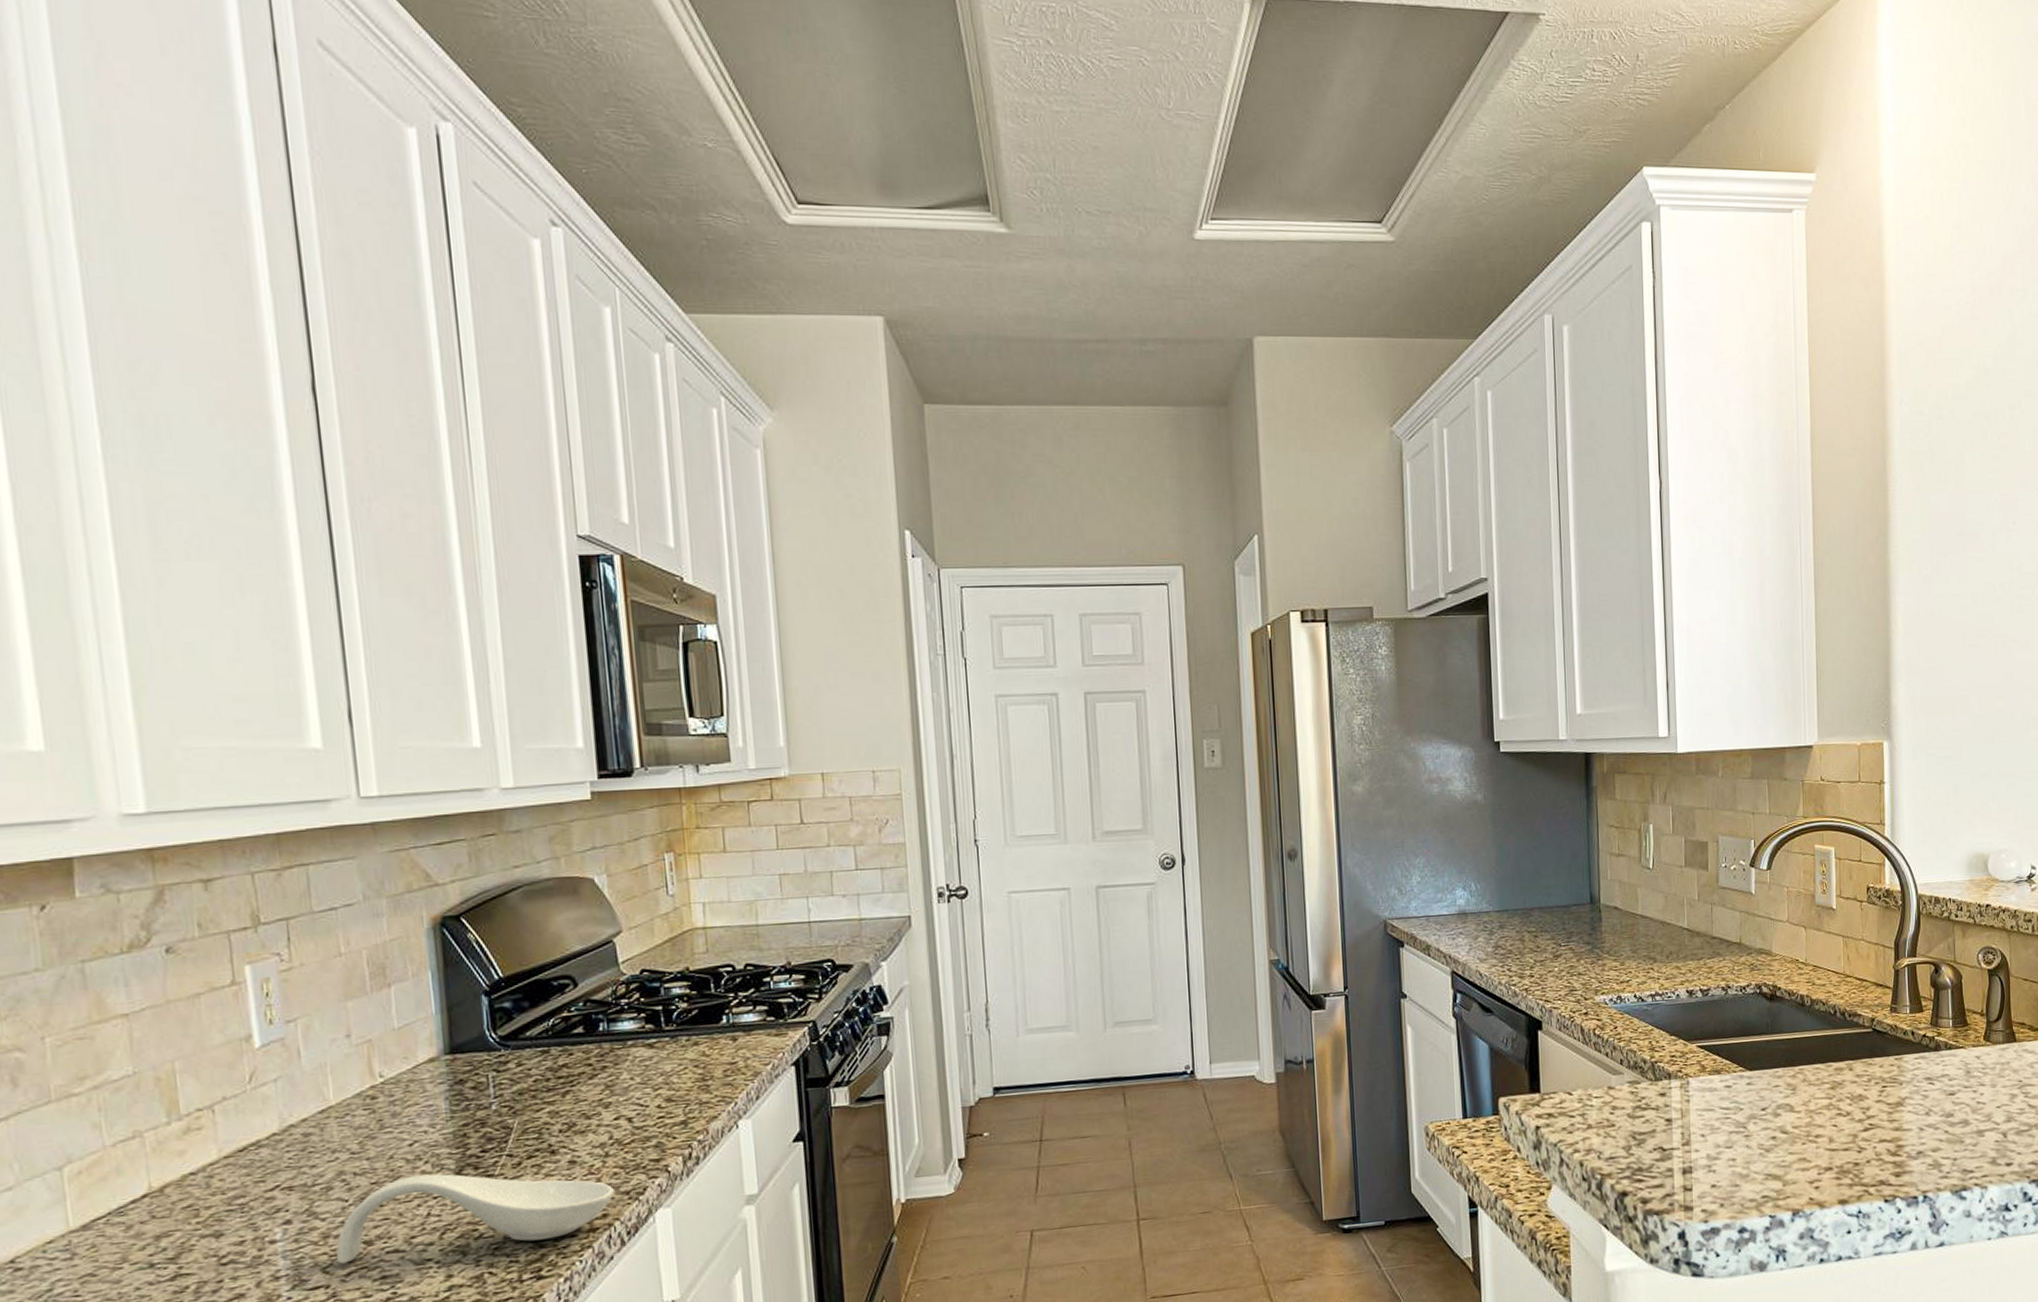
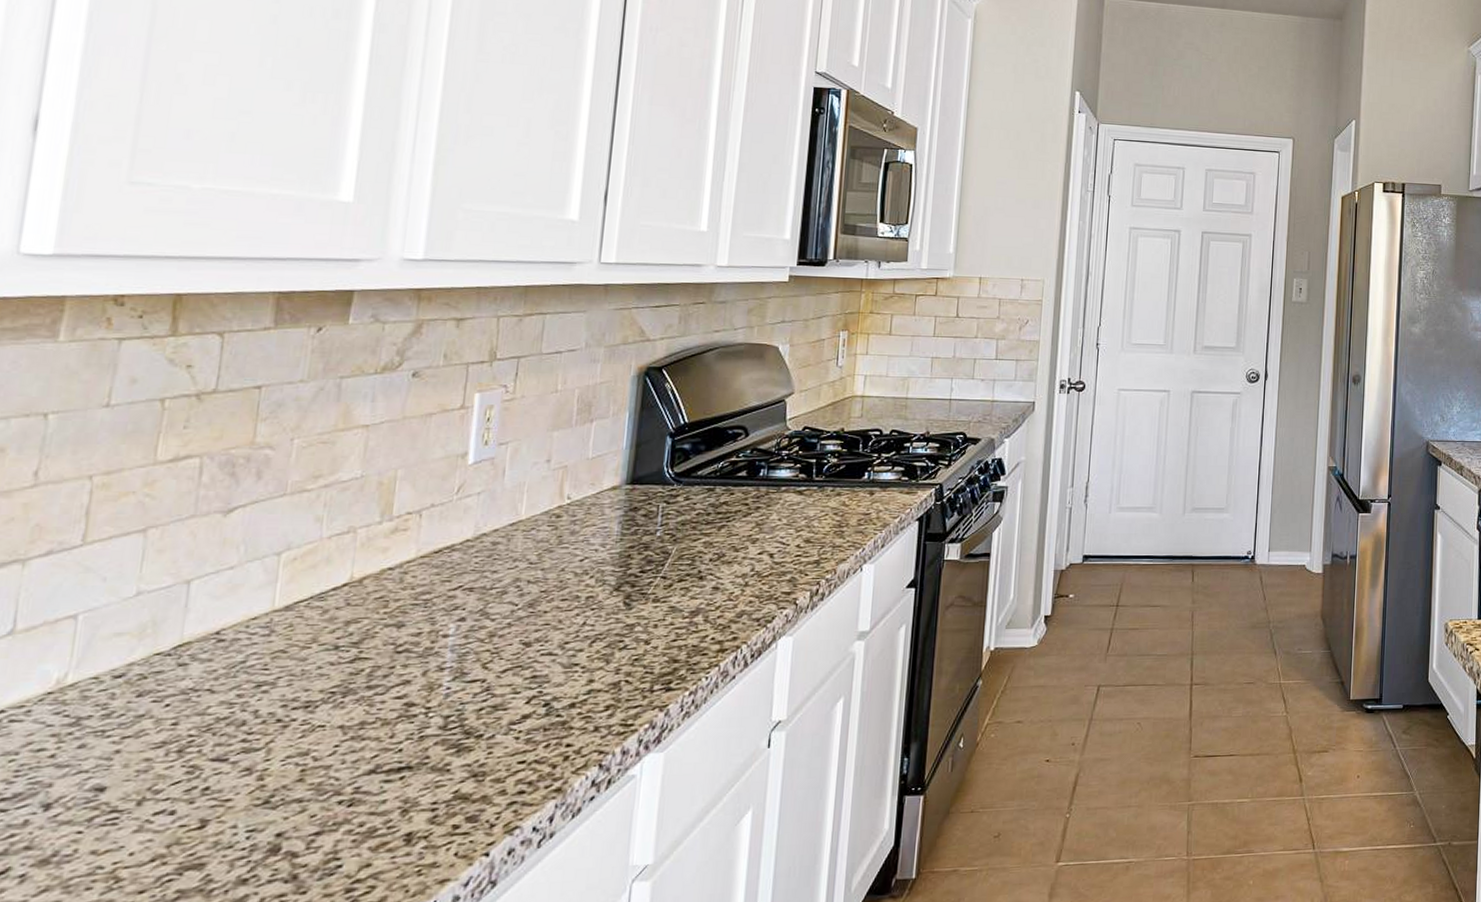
spoon rest: present [336,1173,614,1264] -> none [497,587,747,661]

